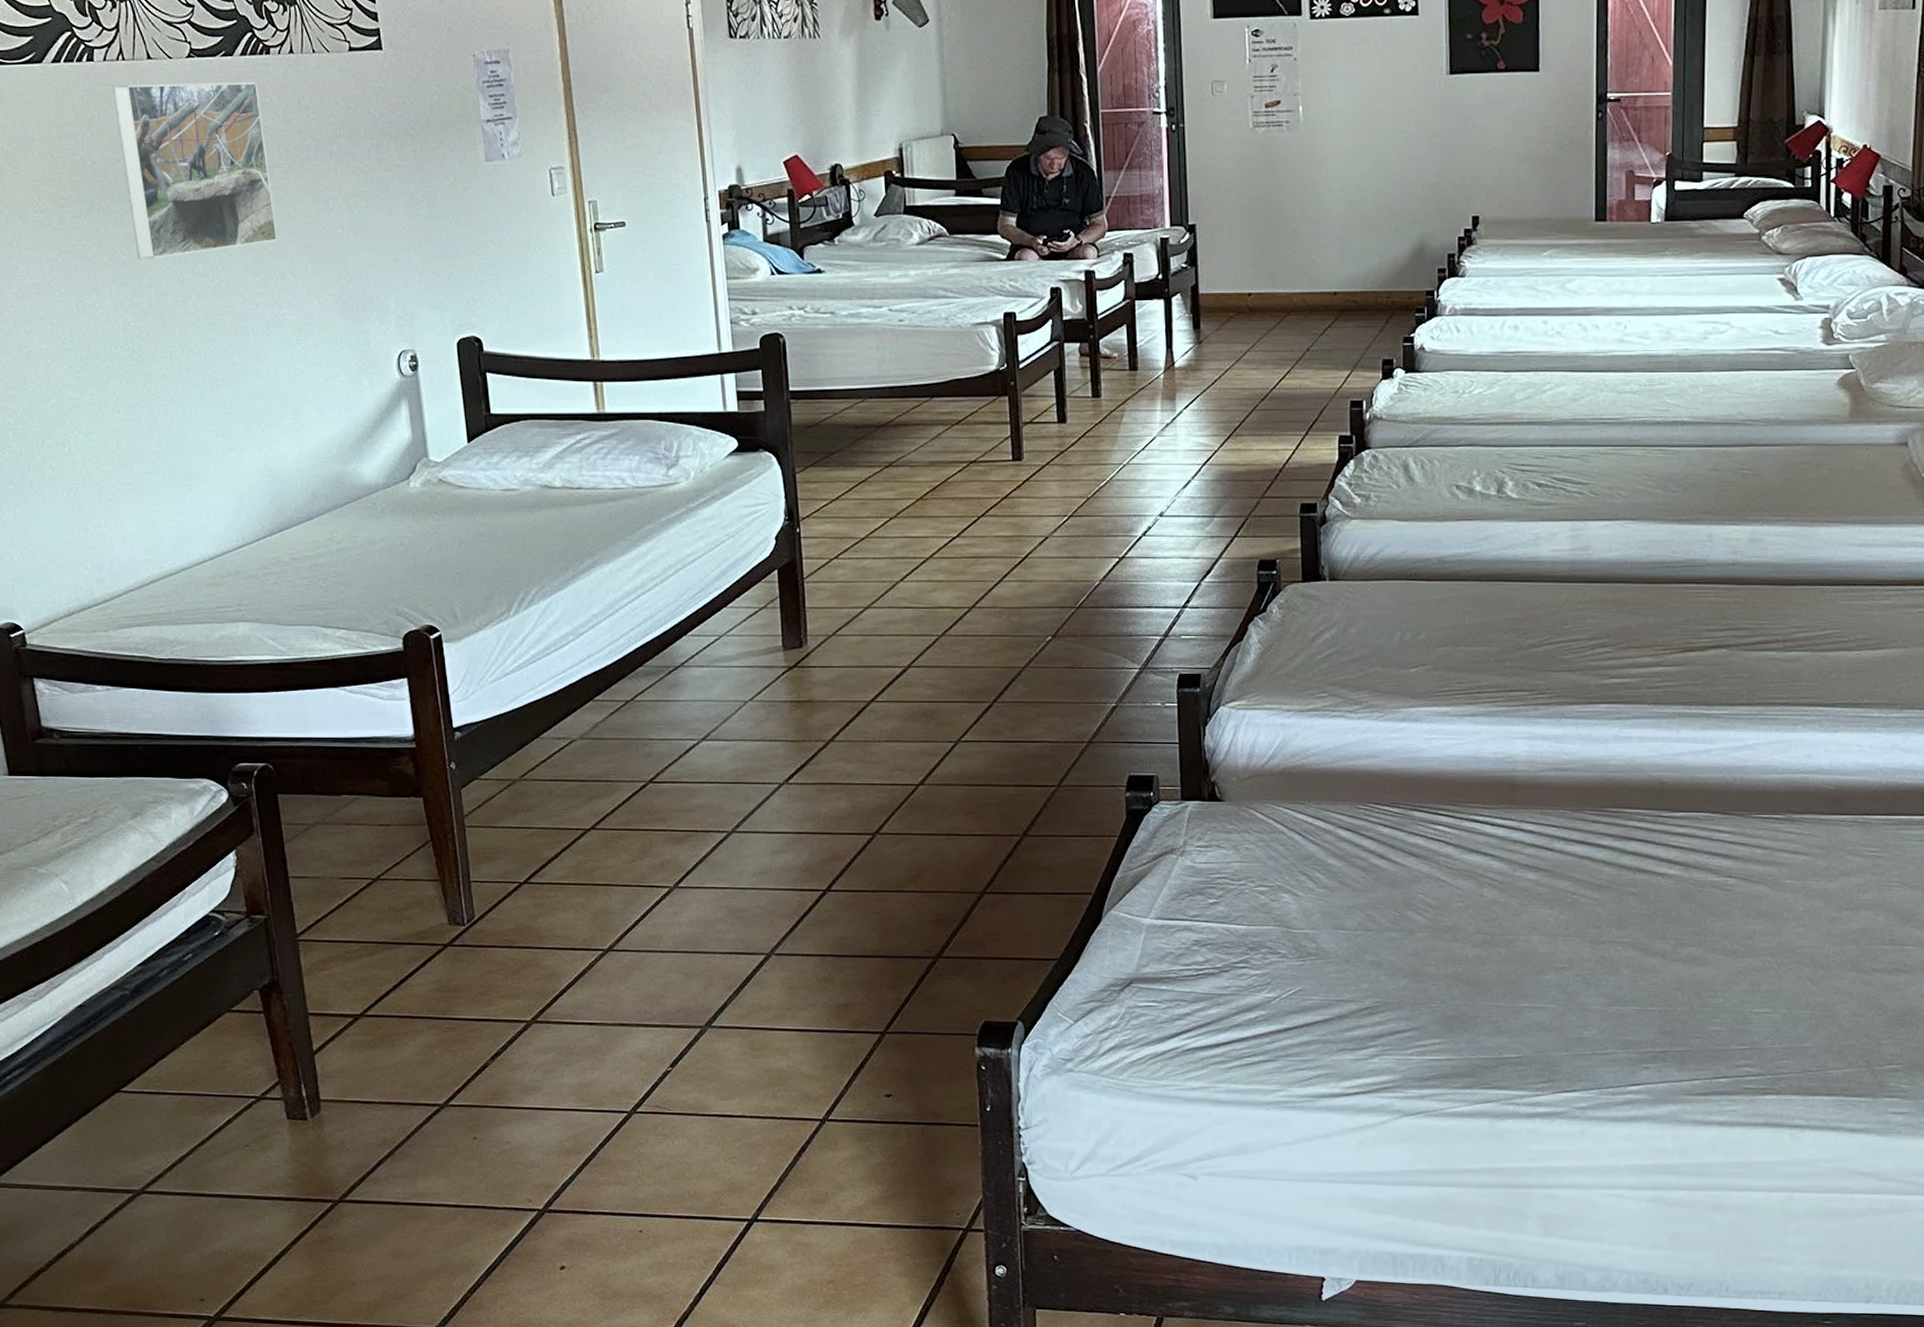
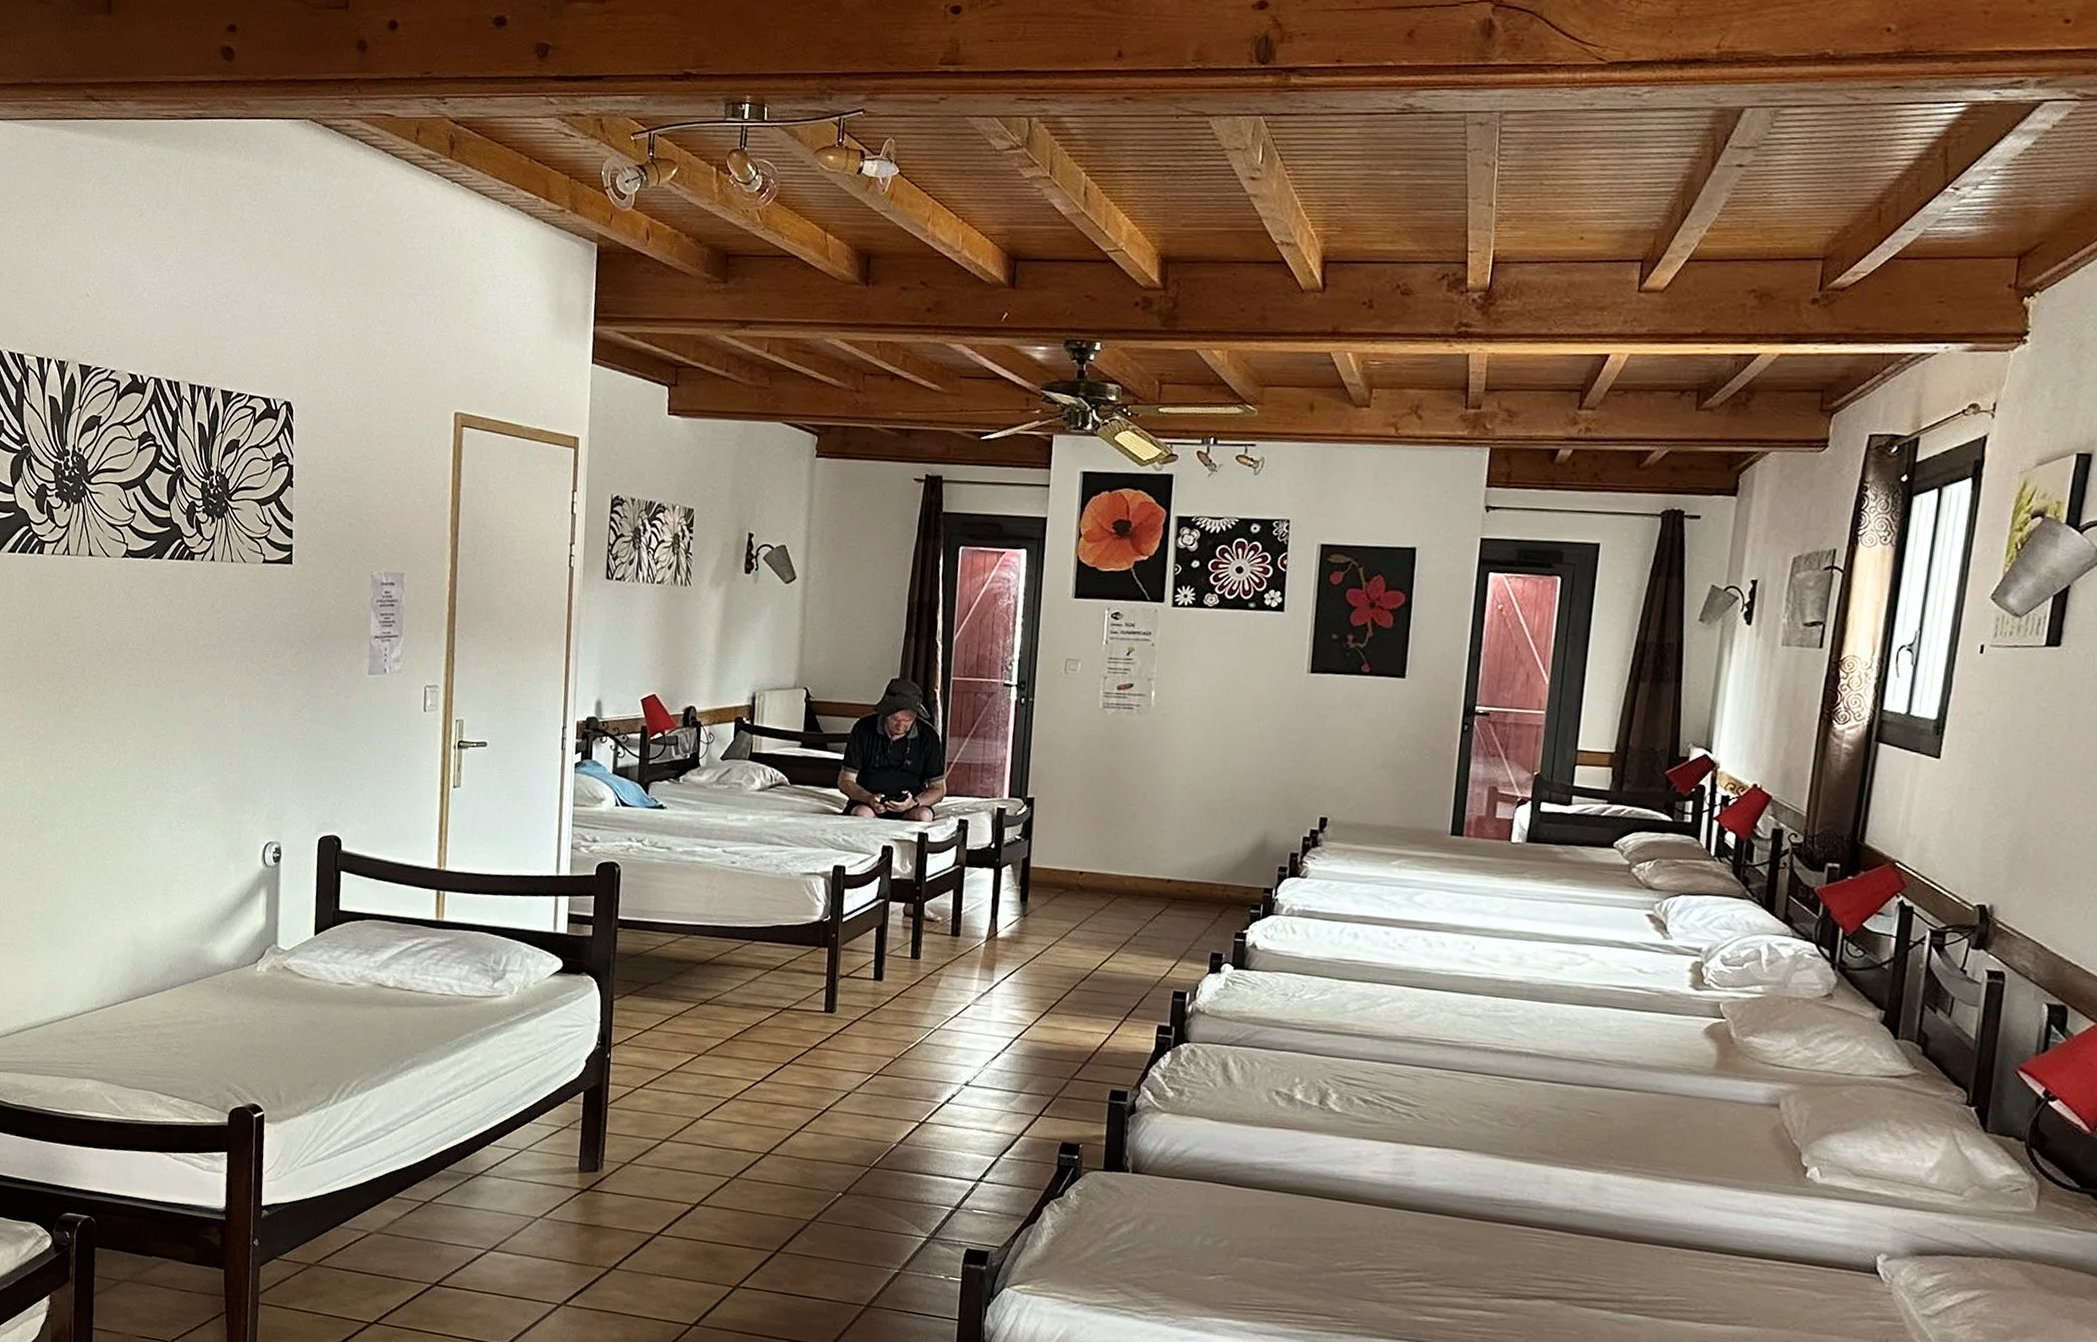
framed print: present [112,82,278,259] -> none [52,576,179,736]

